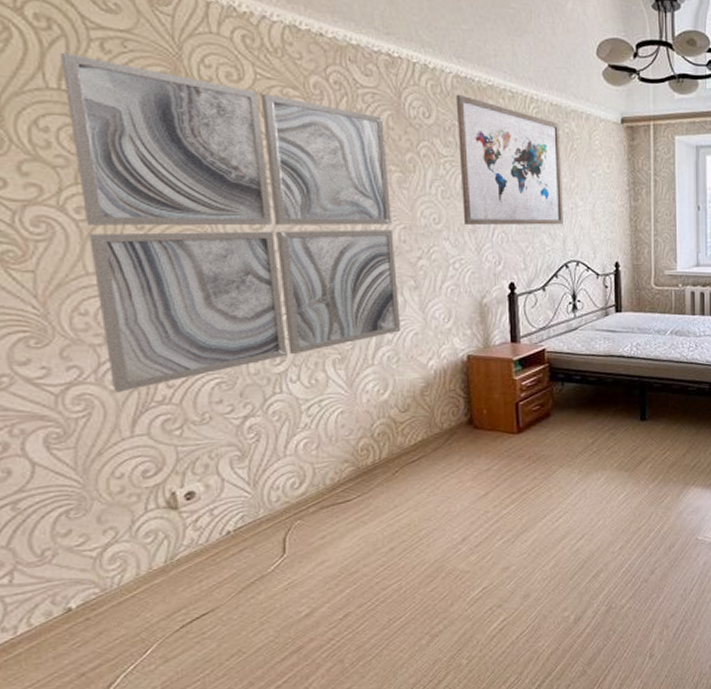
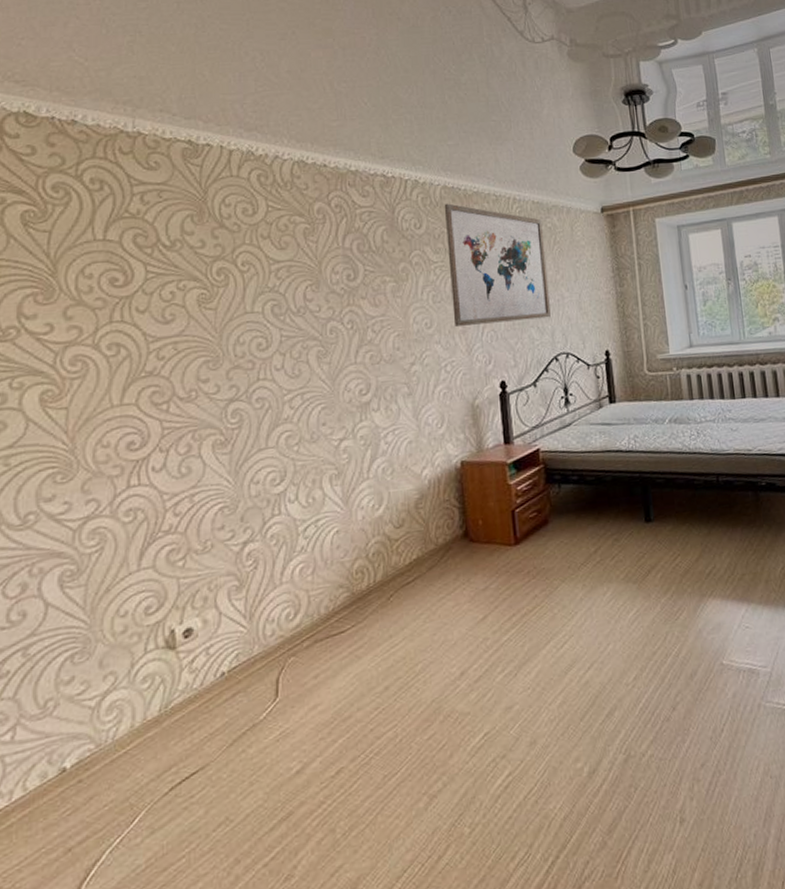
wall art: present [60,52,401,393] -> none [108,207,395,524]

